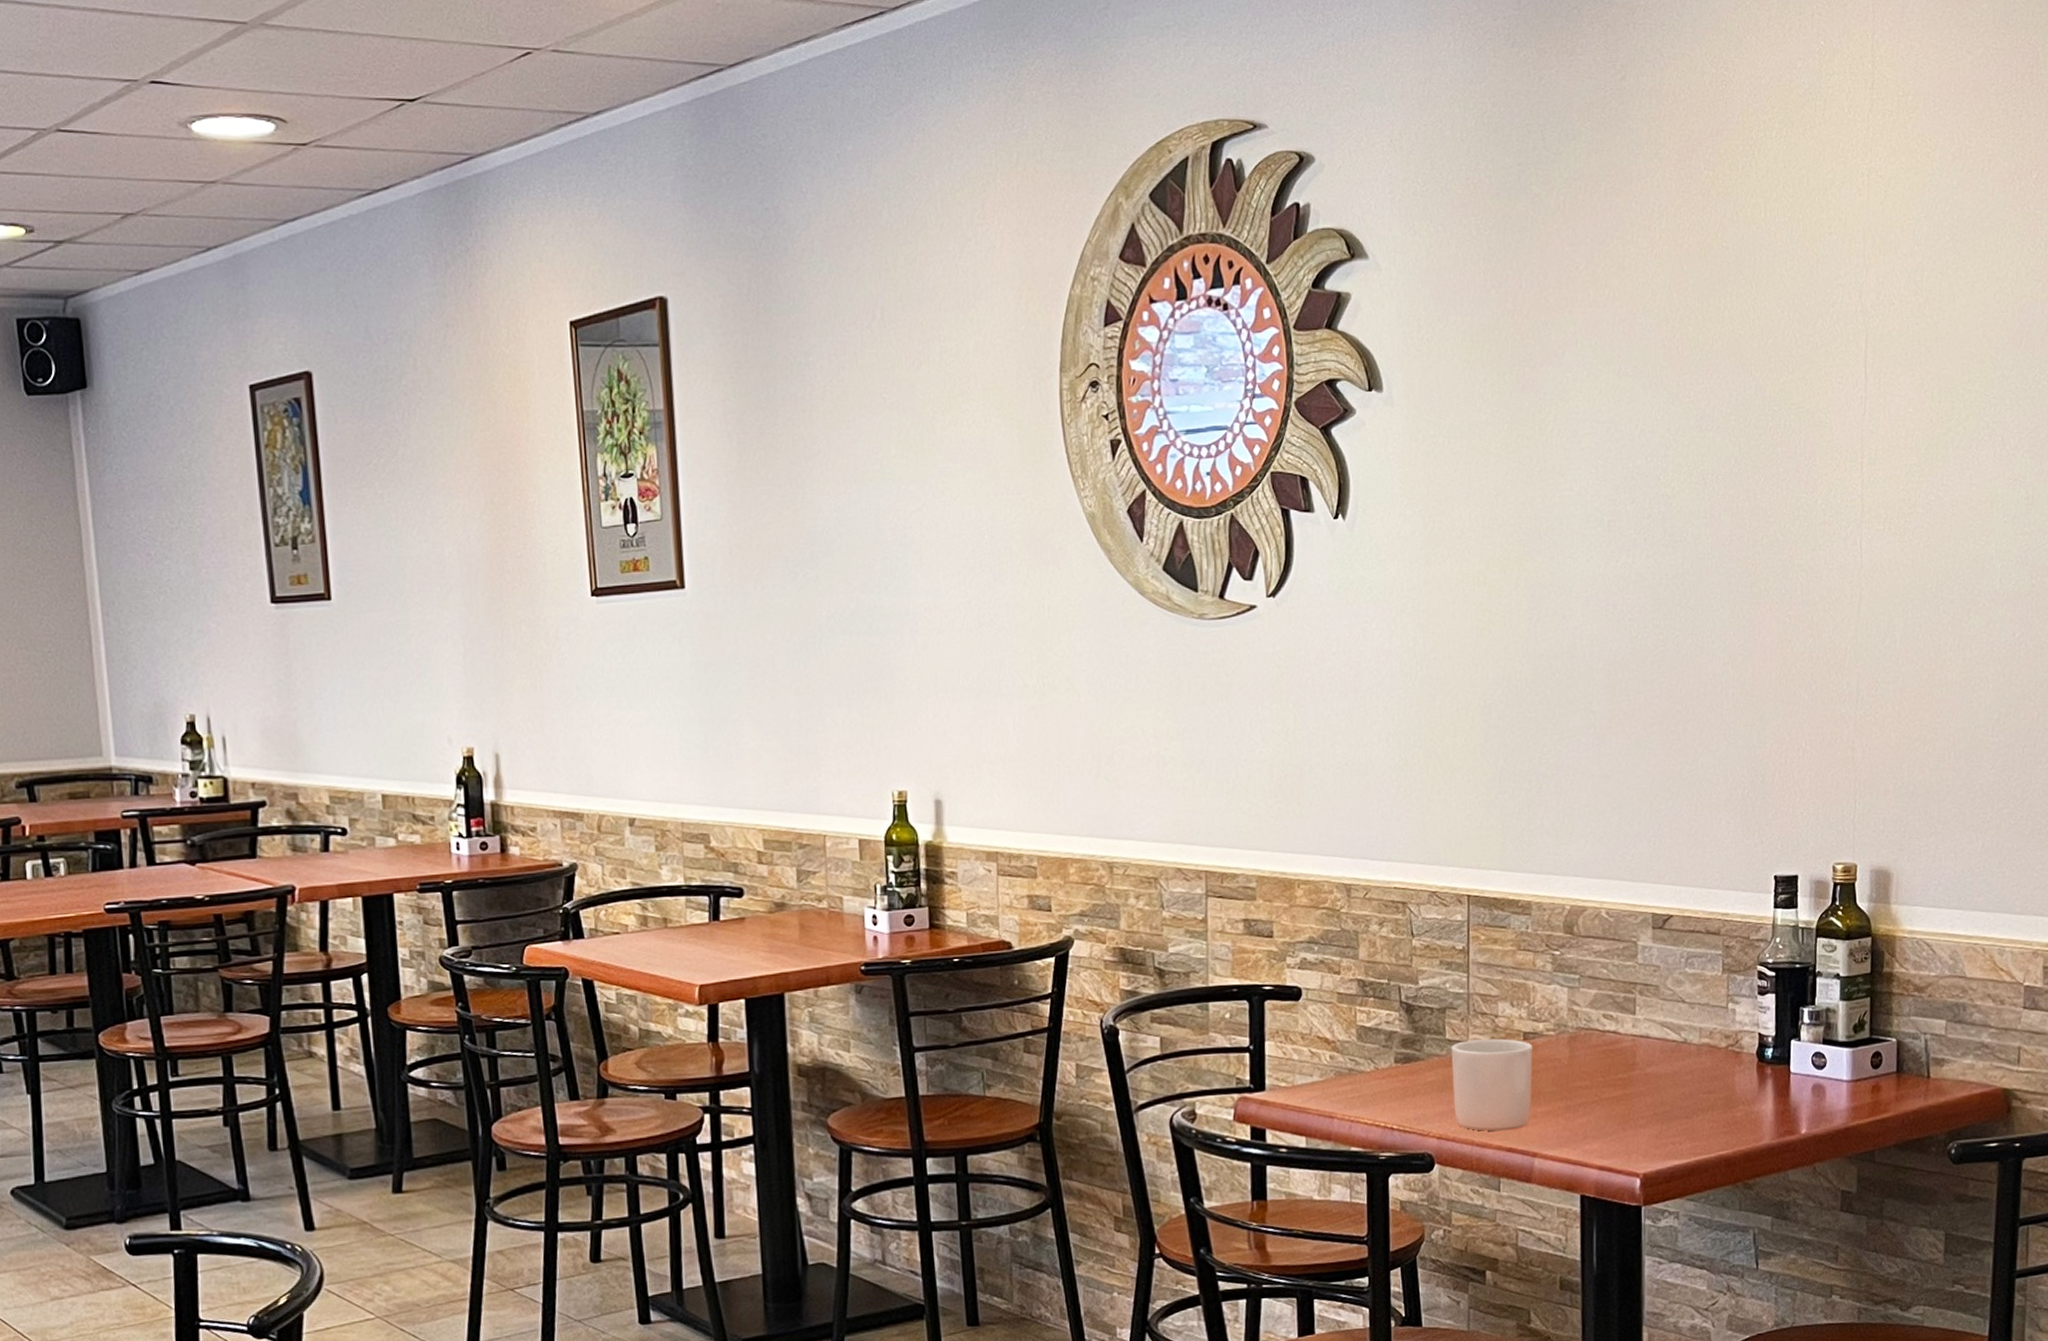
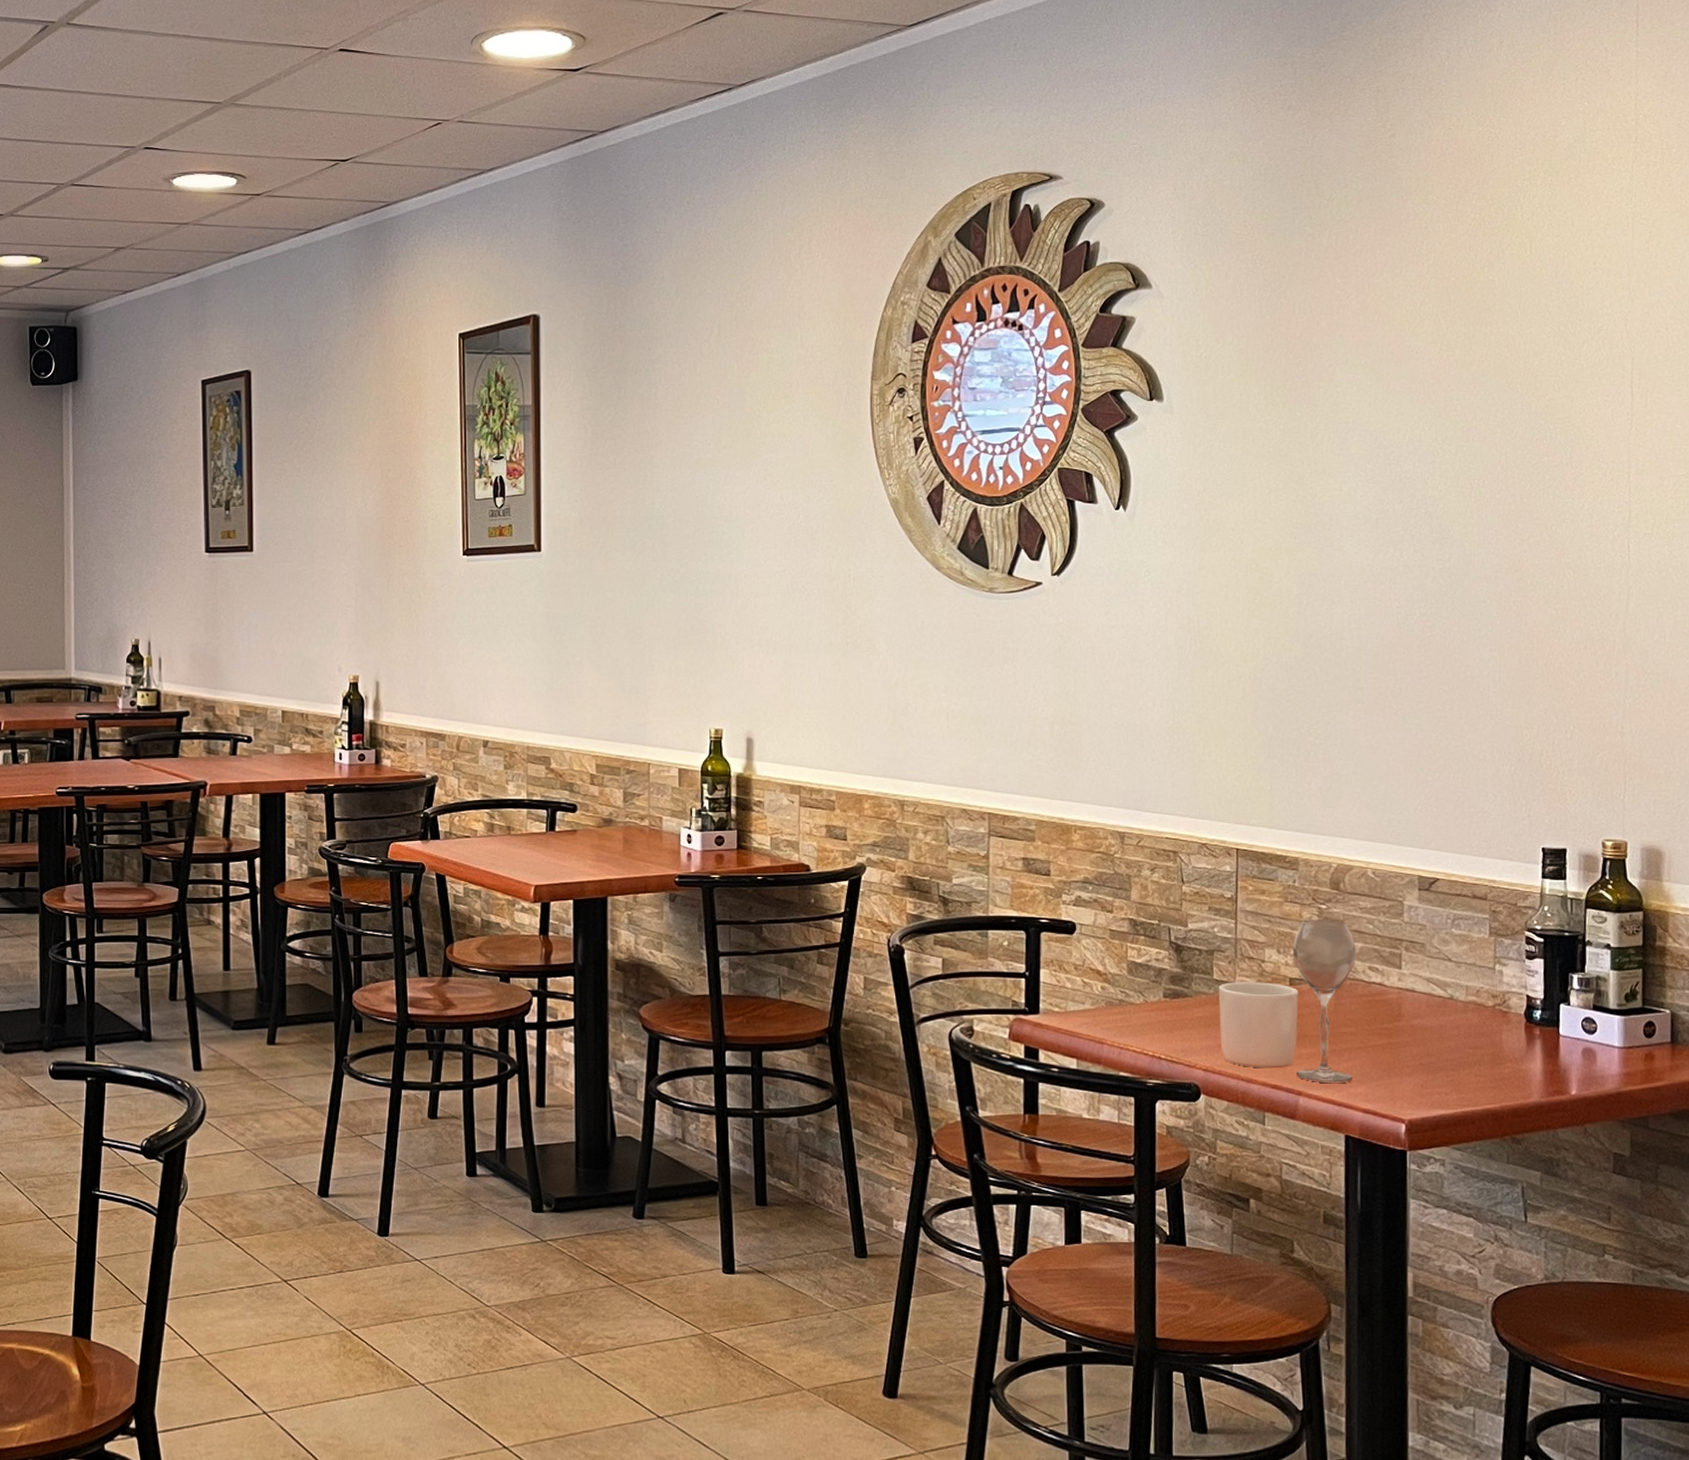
wineglass: none [1526,966,1591,1142] -> present [1292,919,1356,1084]

